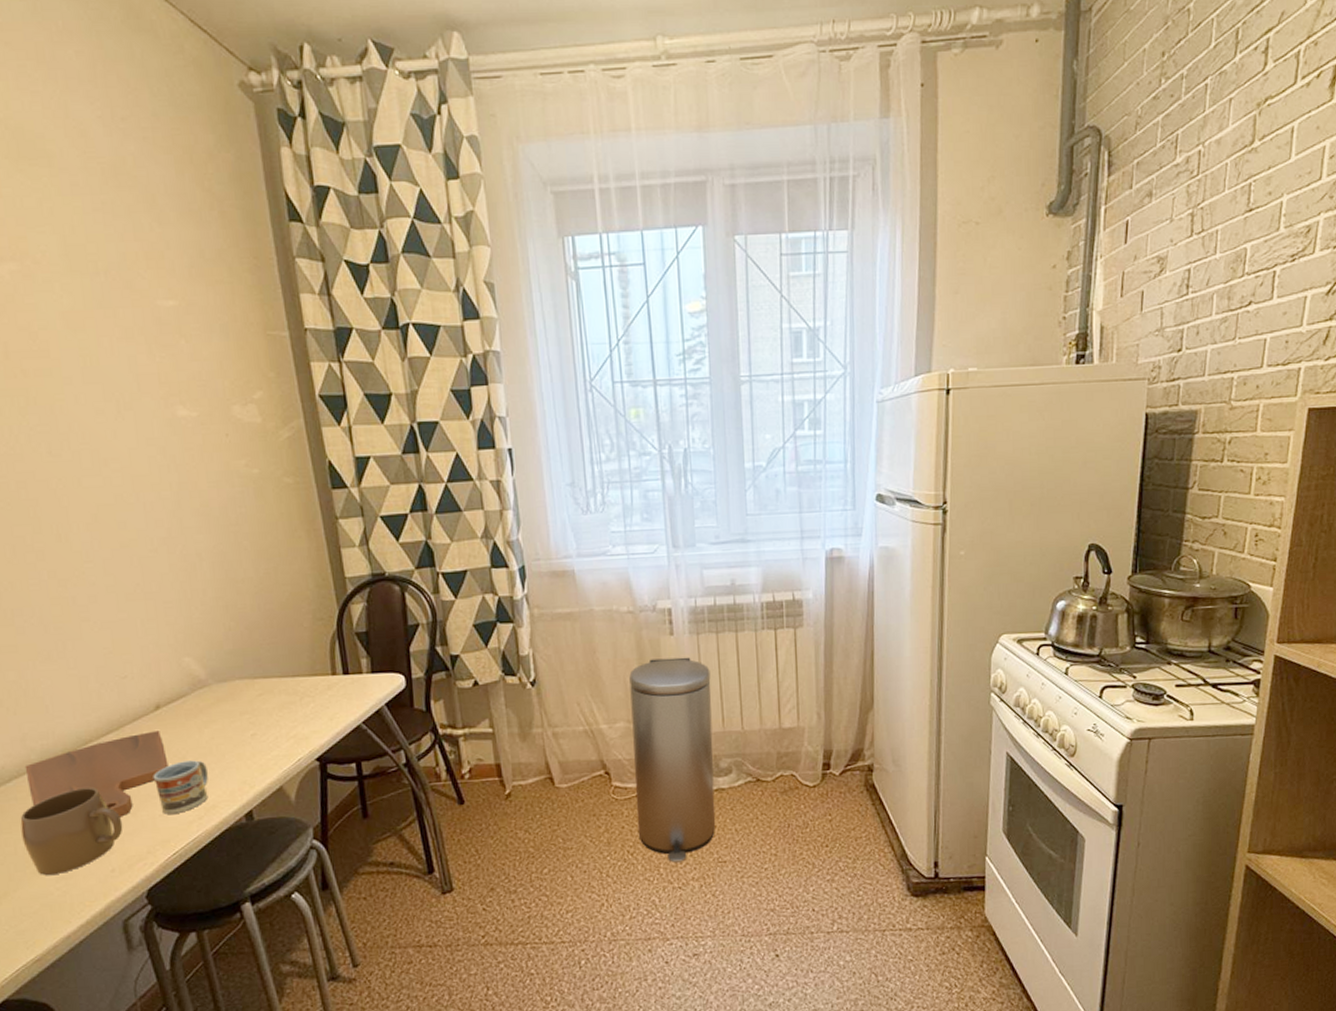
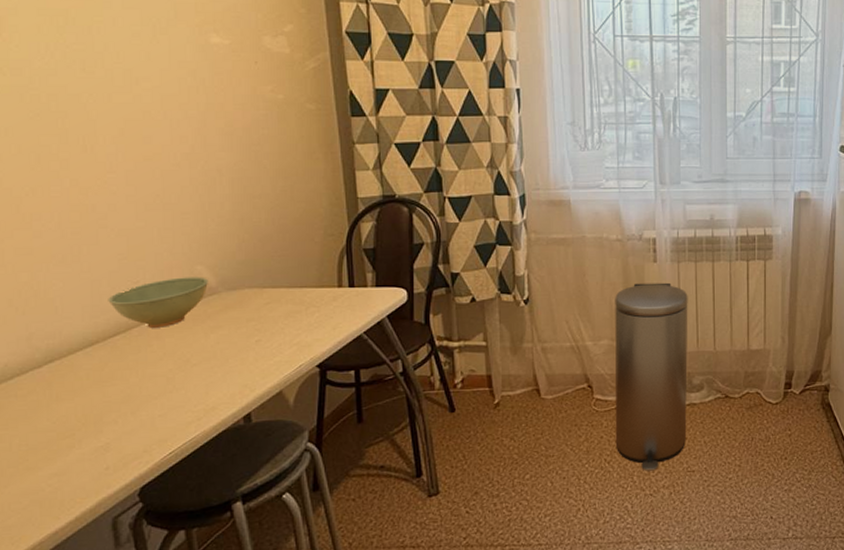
mug: present [20,788,123,875] -> none [18,387,122,471]
cutting board: present [24,731,169,818] -> none [28,334,172,417]
bowl: none [97,669,199,725] -> present [108,277,209,328]
cup: present [153,760,209,814] -> none [156,363,211,414]

